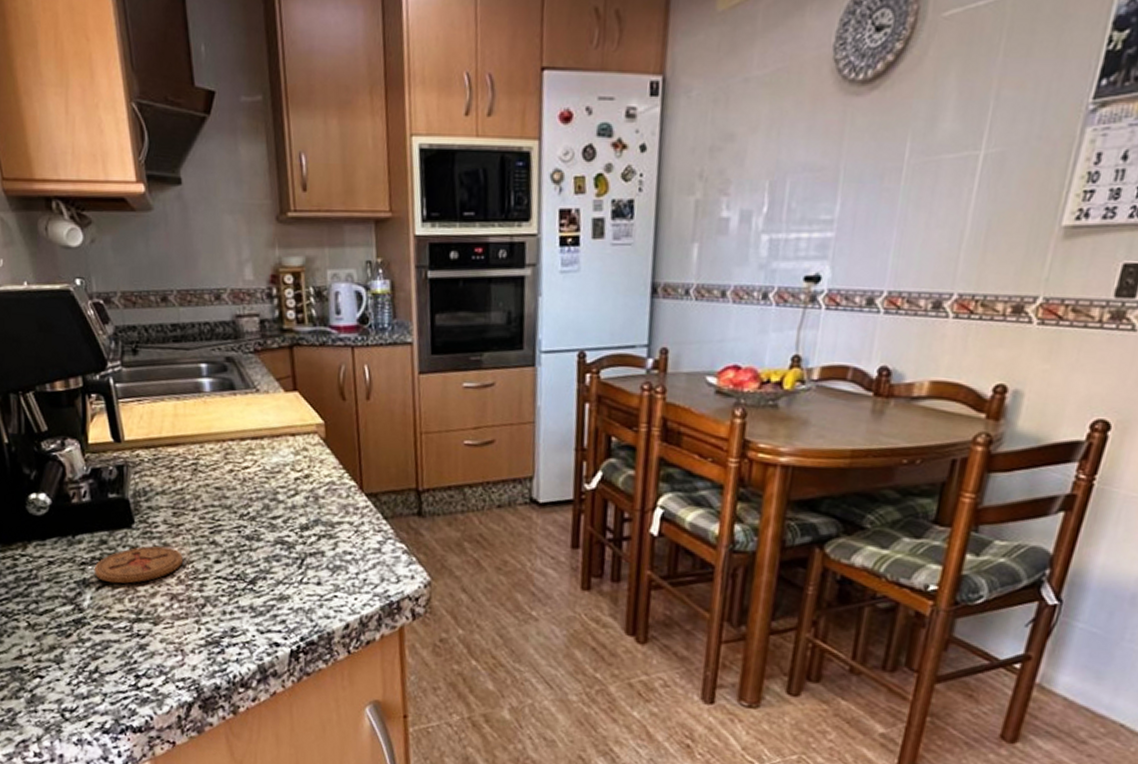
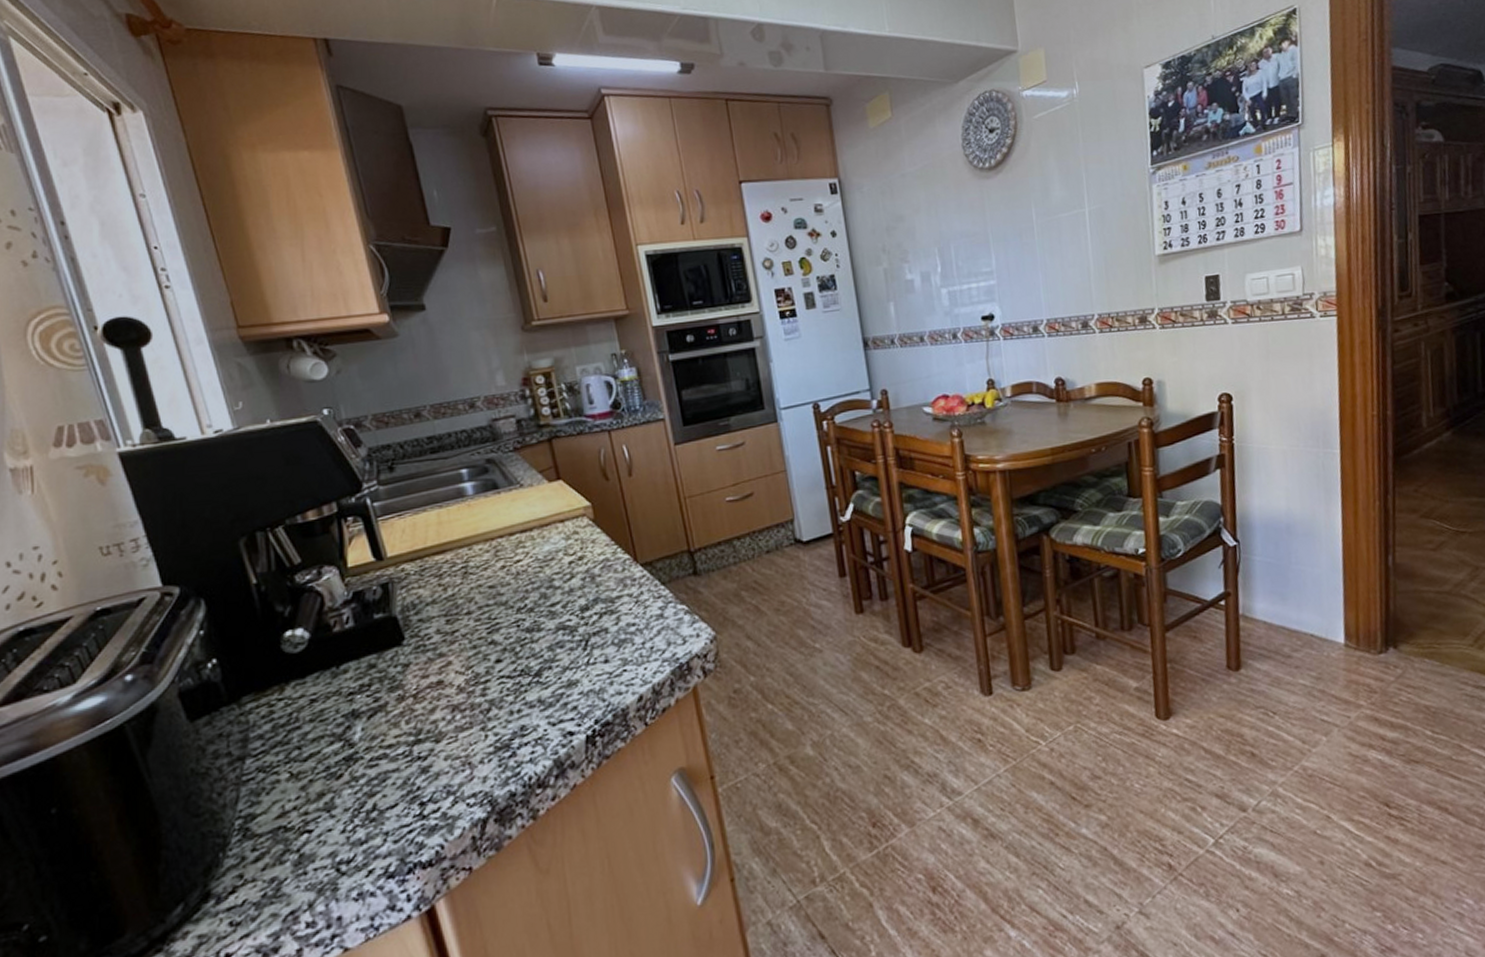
coaster: present [94,546,184,584] -> none [363,656,463,709]

